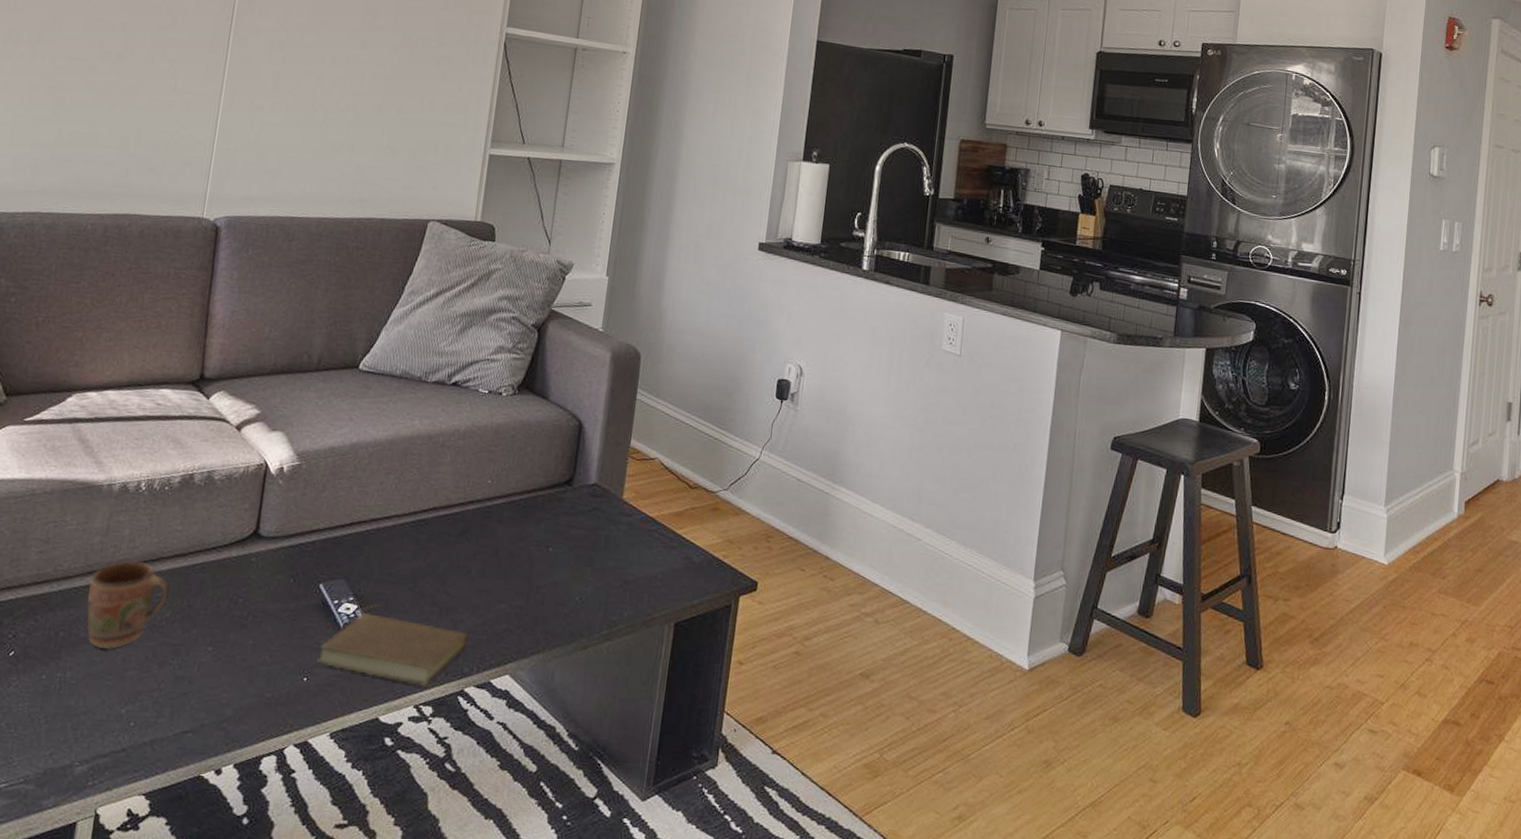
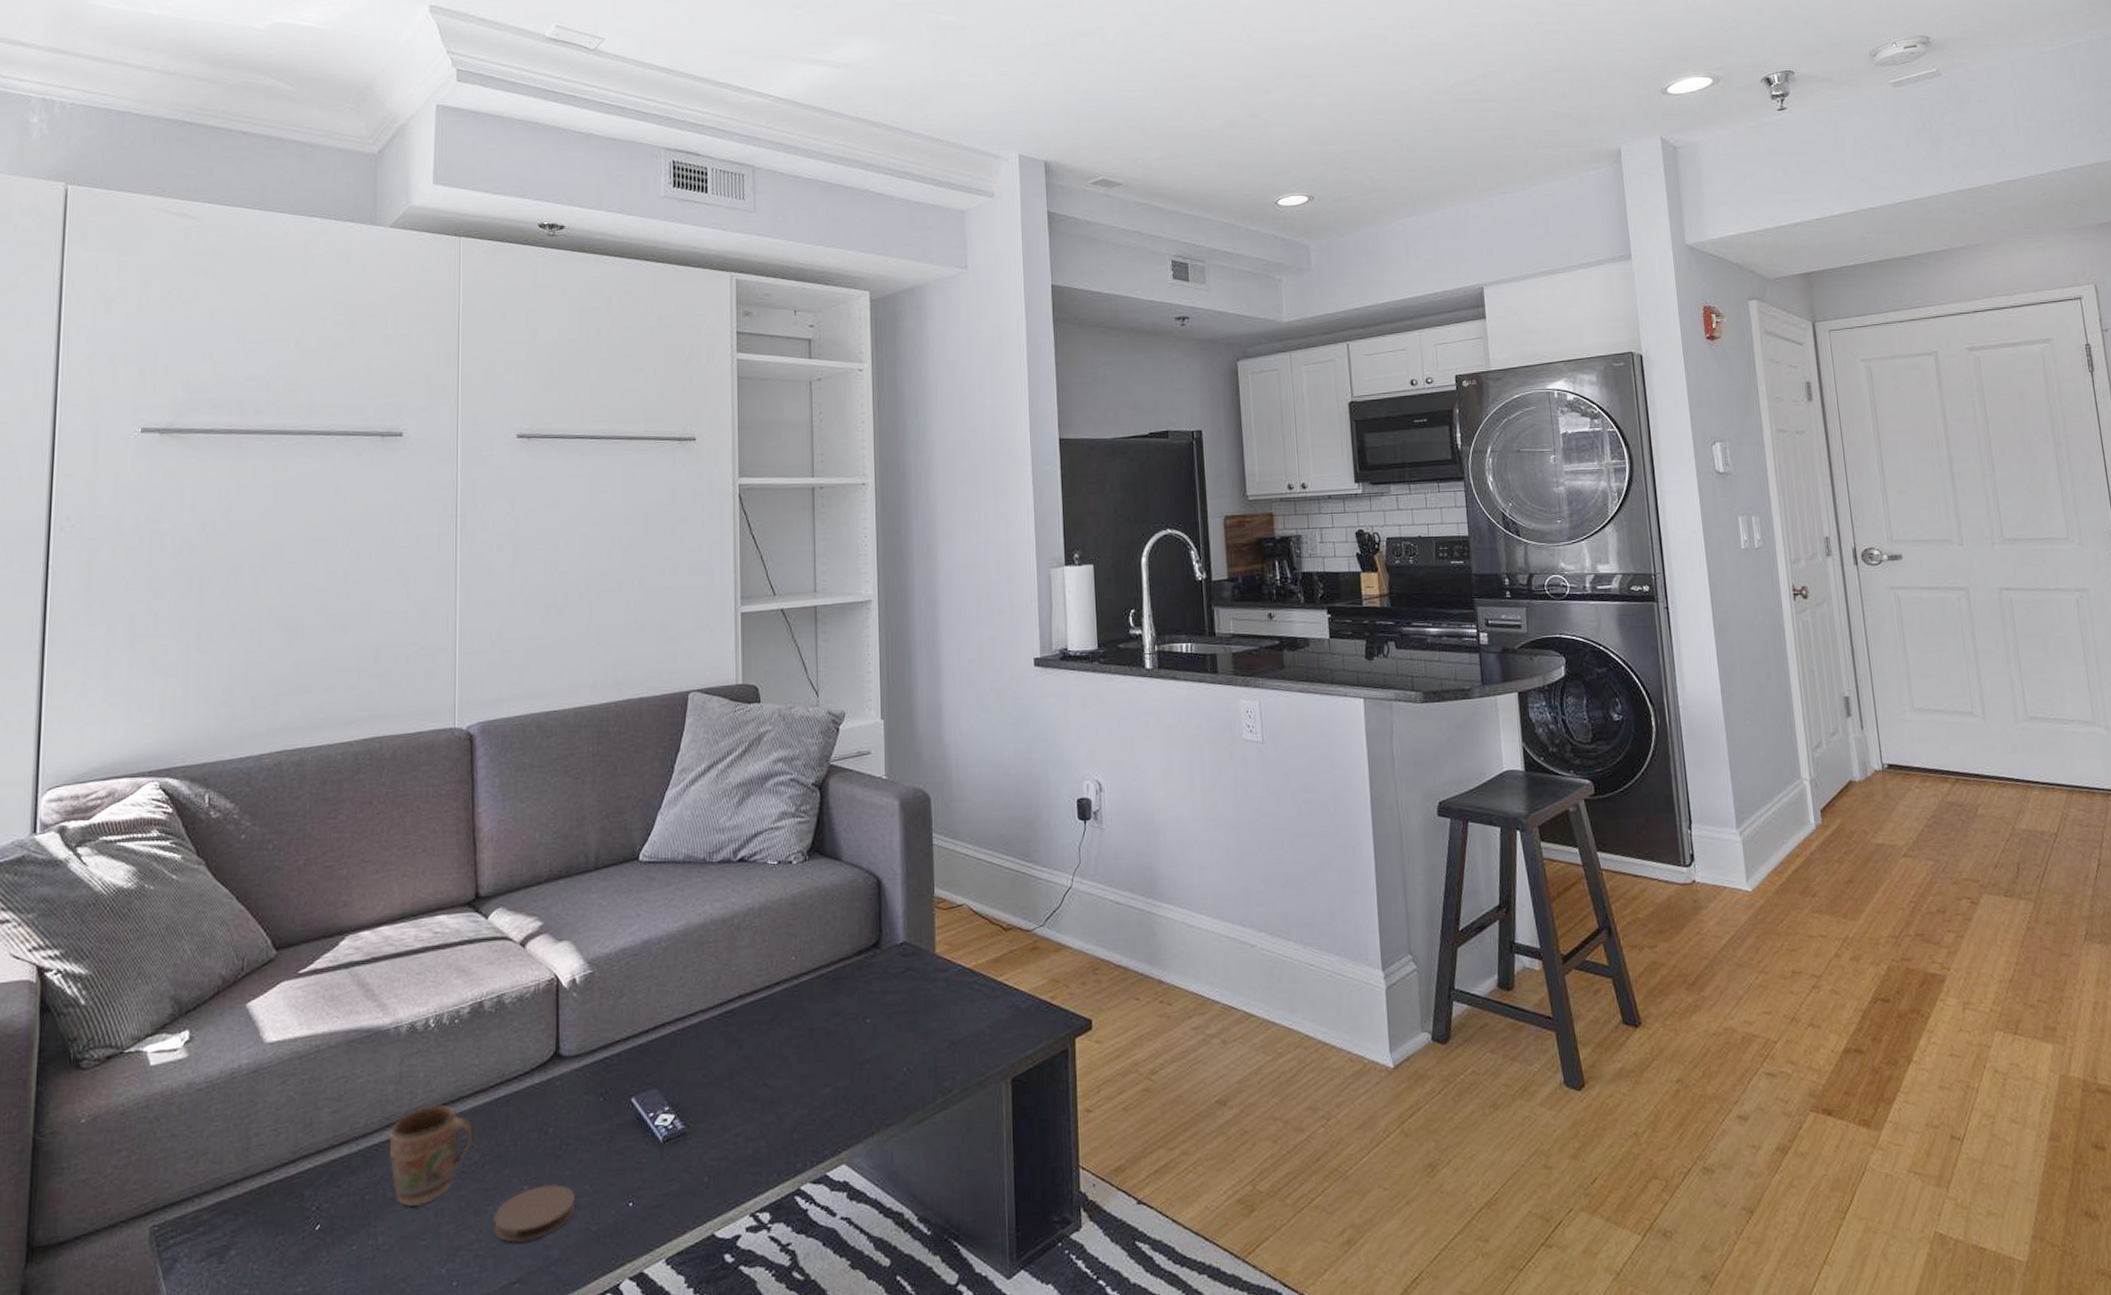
coaster: none [174,649,255,697] -> present [494,1184,575,1243]
book: present [317,603,469,686] -> none [641,1109,796,1192]

